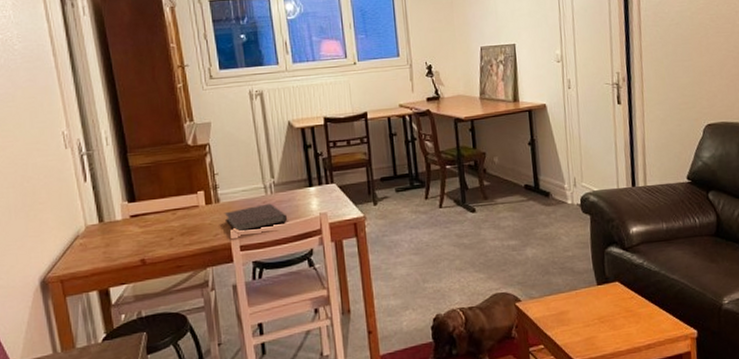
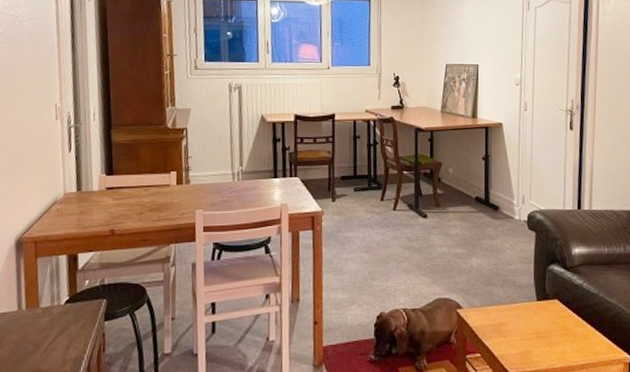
notebook: present [224,203,288,234] -> none [192,189,251,215]

